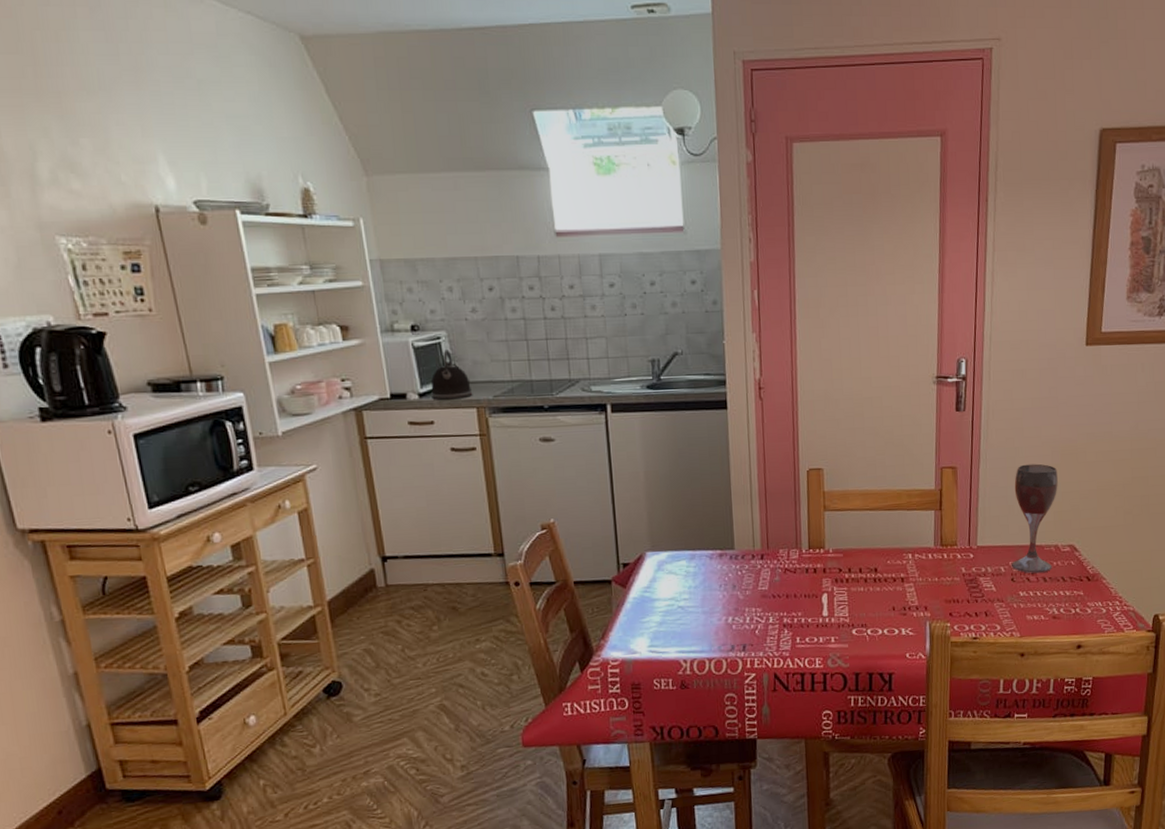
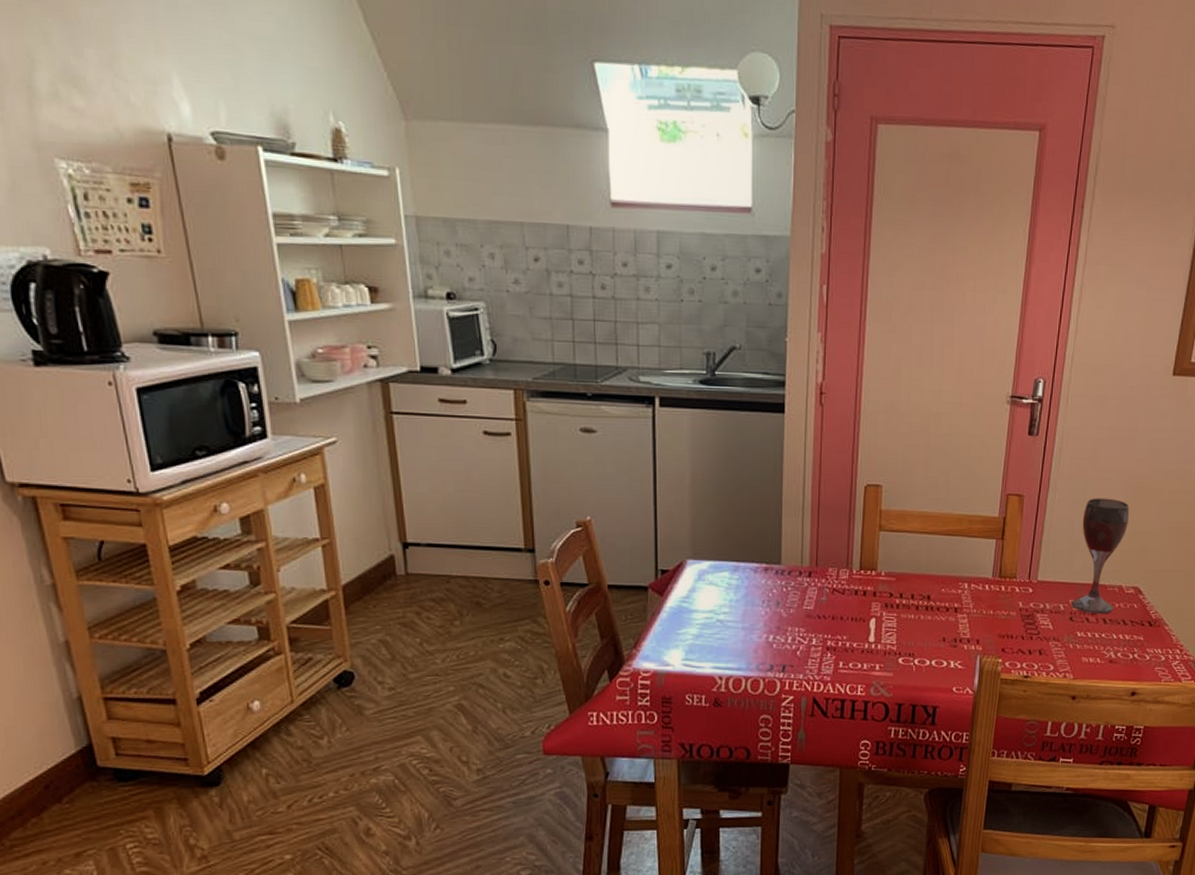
kettle: present [431,350,473,401] -> none [465,323,511,380]

